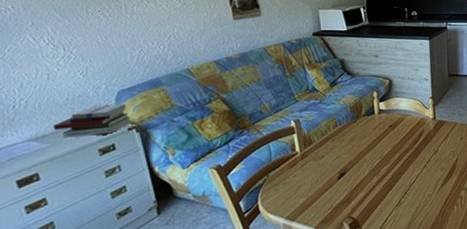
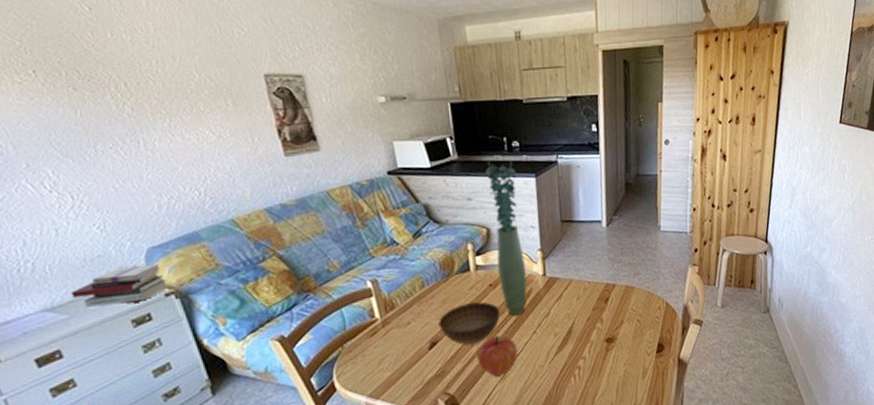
bowl: none [346,140,397,176] -> present [437,302,500,346]
fruit: none [377,168,411,204] -> present [477,335,518,377]
vase: none [390,25,420,152] -> present [485,160,527,316]

